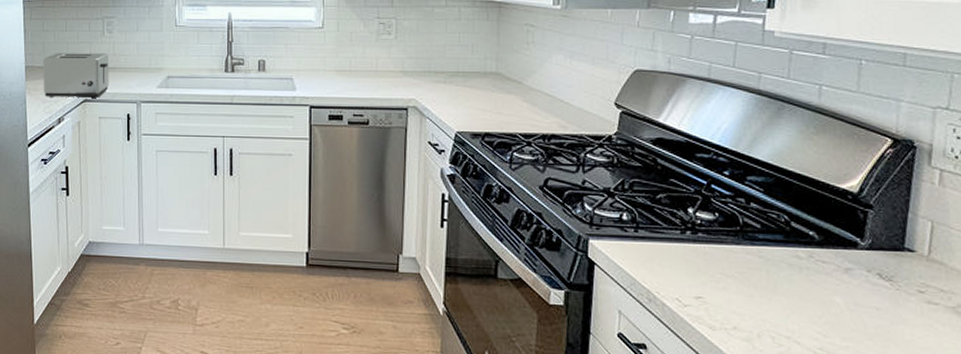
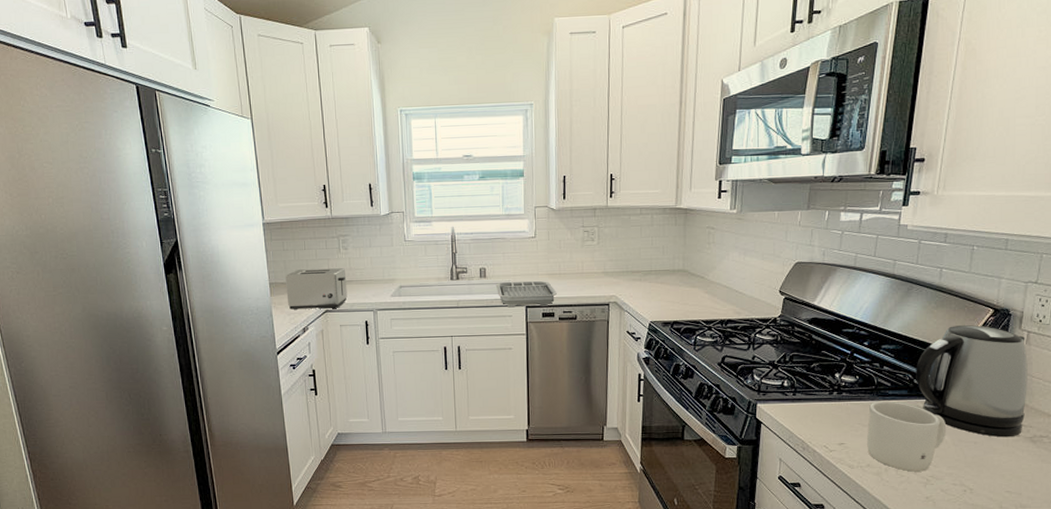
dish rack: none [276,77,346,108] -> present [495,280,557,308]
mug: none [732,246,838,342] -> present [867,401,947,472]
kettle: none [793,157,945,305] -> present [916,325,1028,438]

